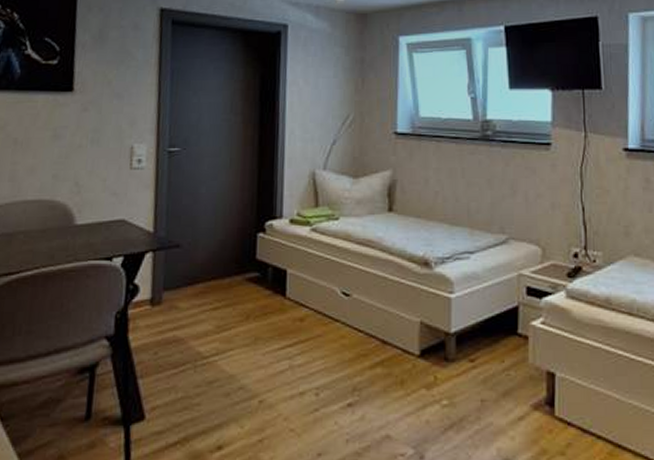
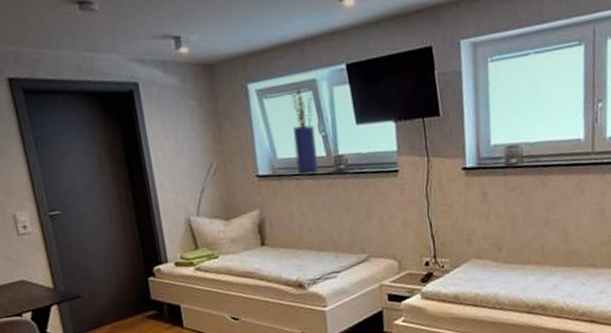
vase: none [438,43,466,137] -> present [291,85,319,175]

